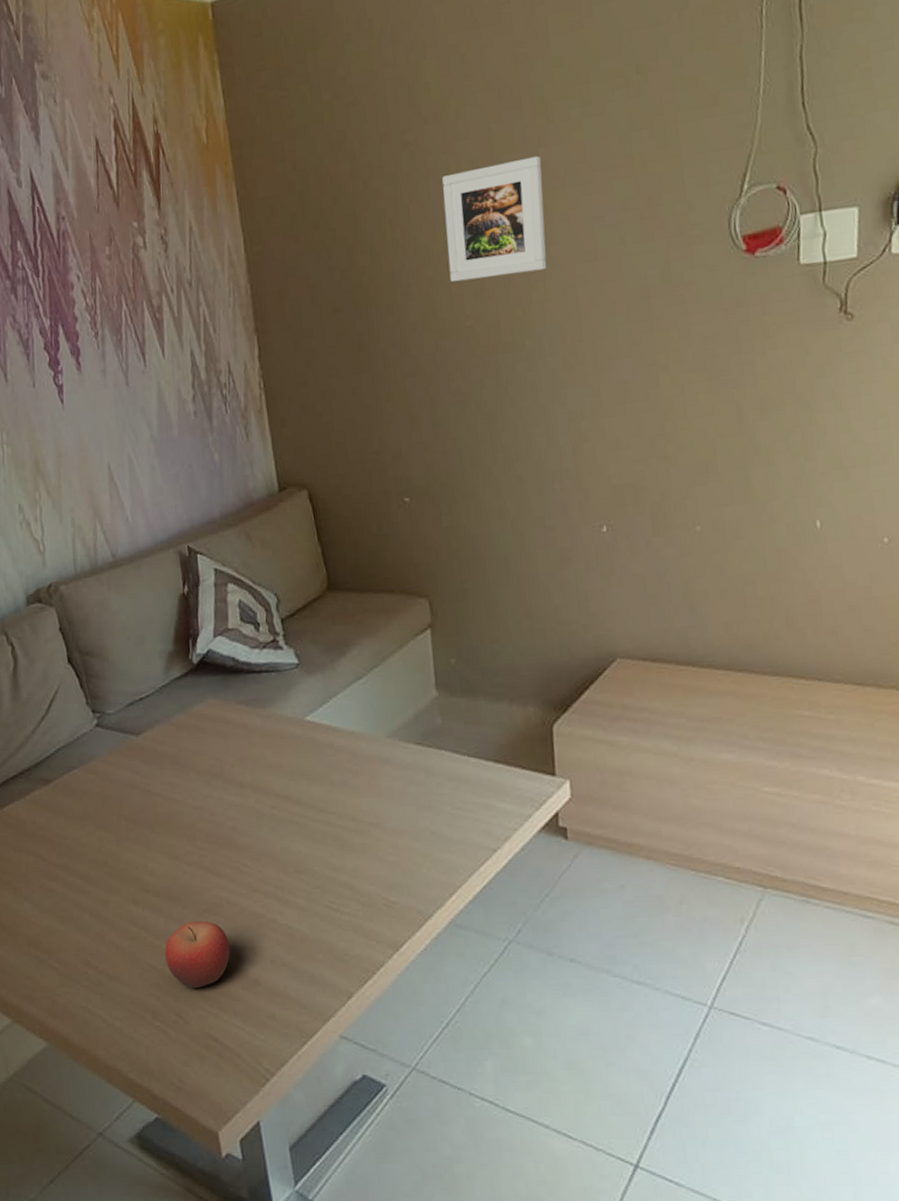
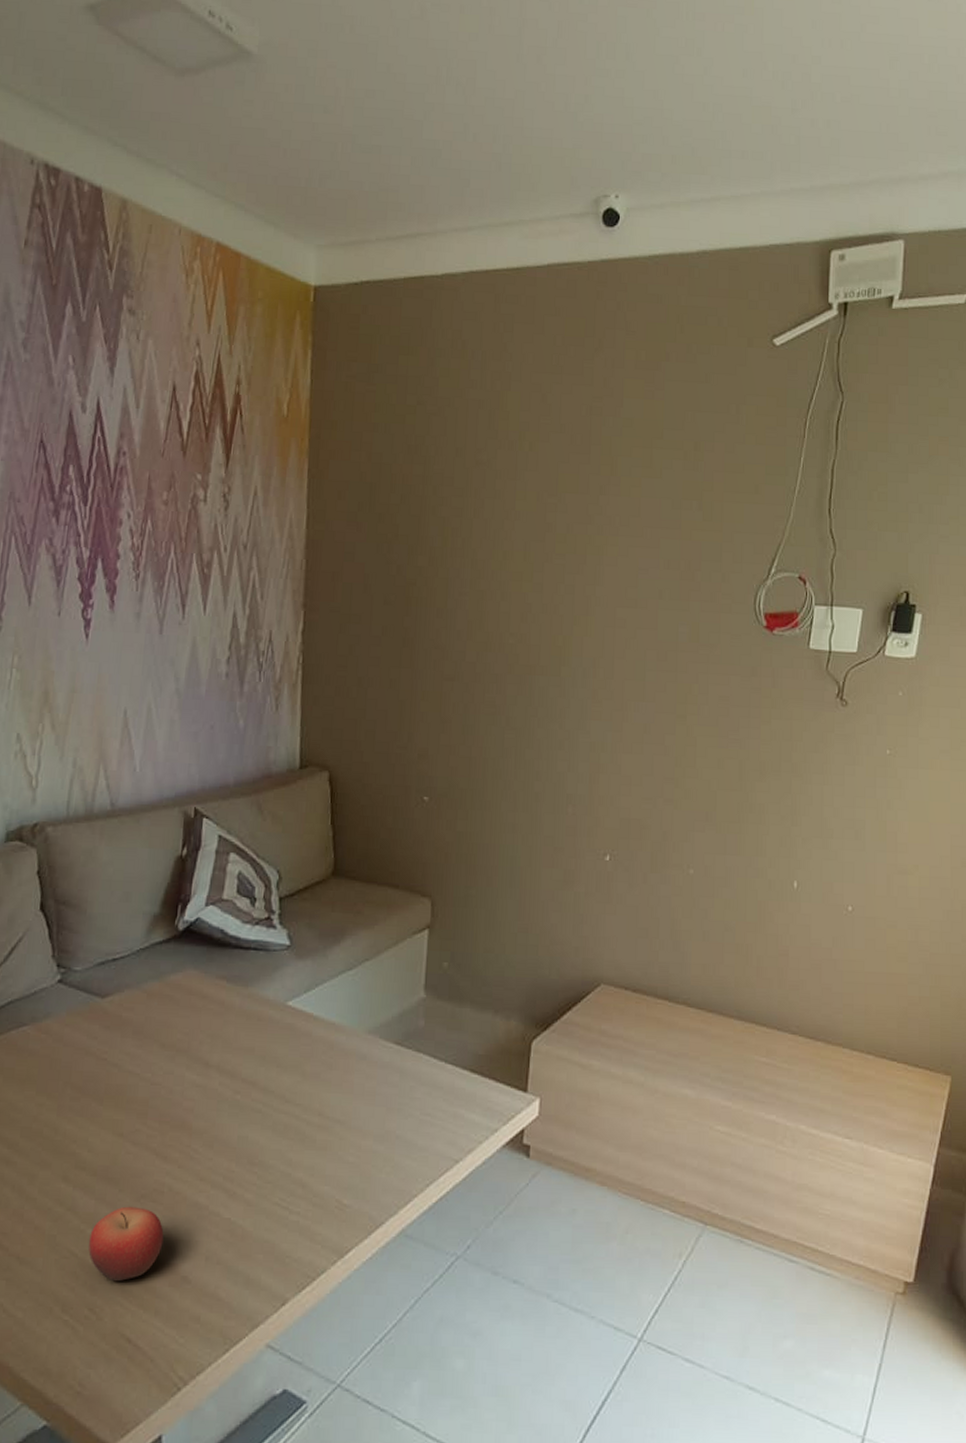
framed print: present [442,156,547,283] -> none [501,499,600,606]

